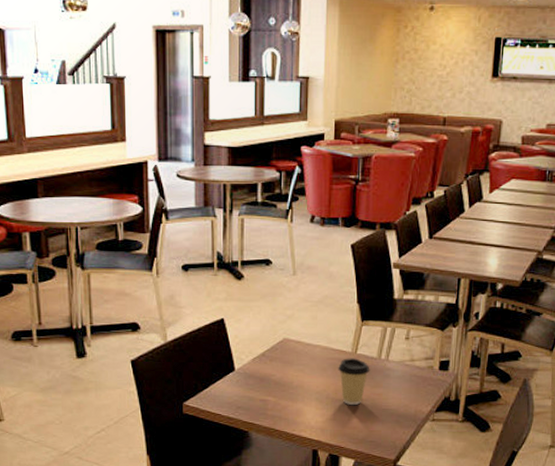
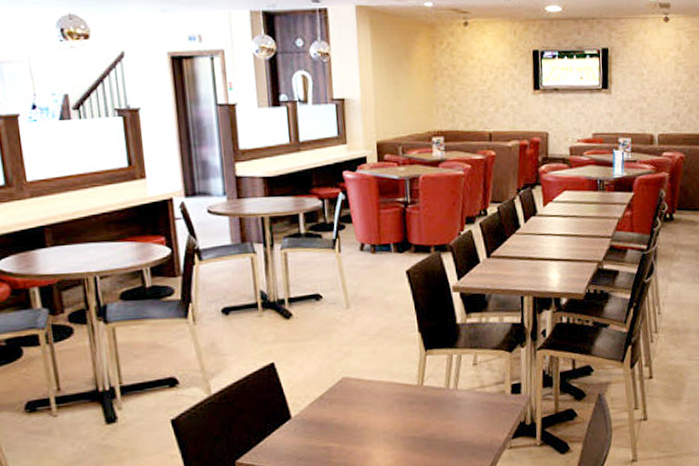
coffee cup: present [338,358,370,405] -> none [405,391,439,442]

